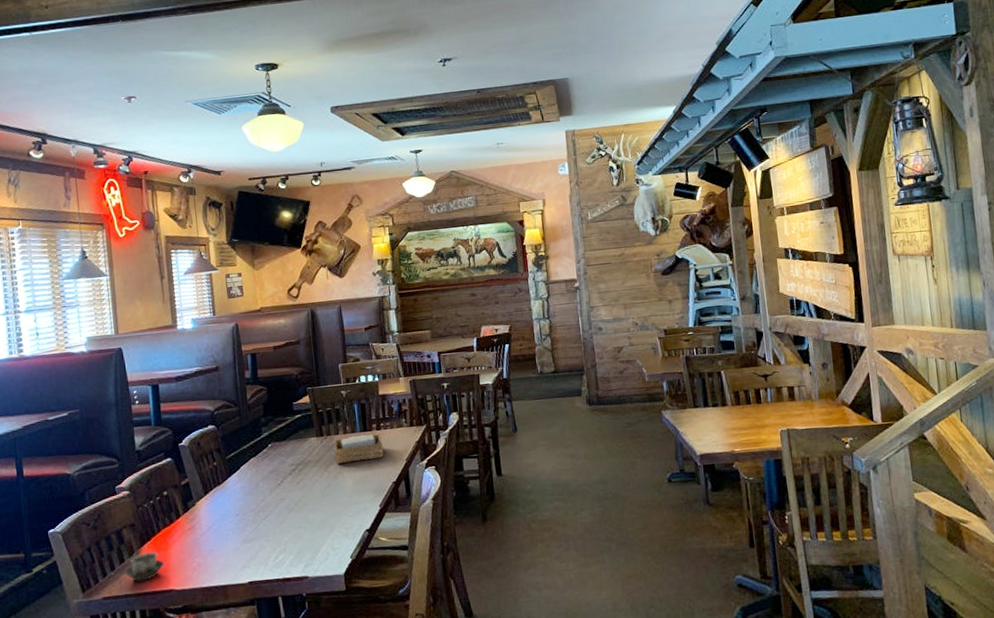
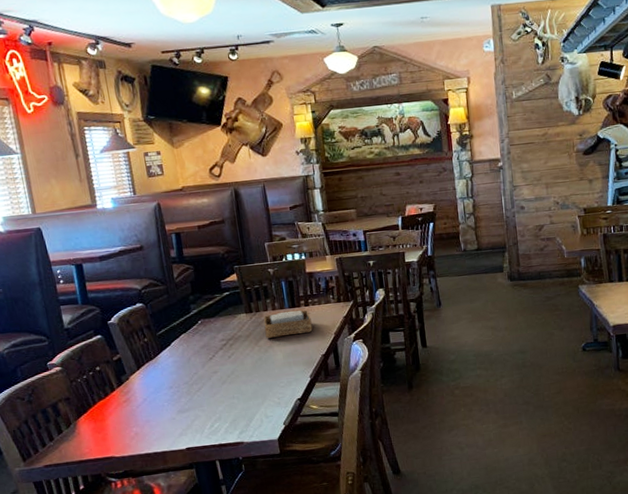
cup: present [124,551,165,582] -> none [63,422,103,451]

